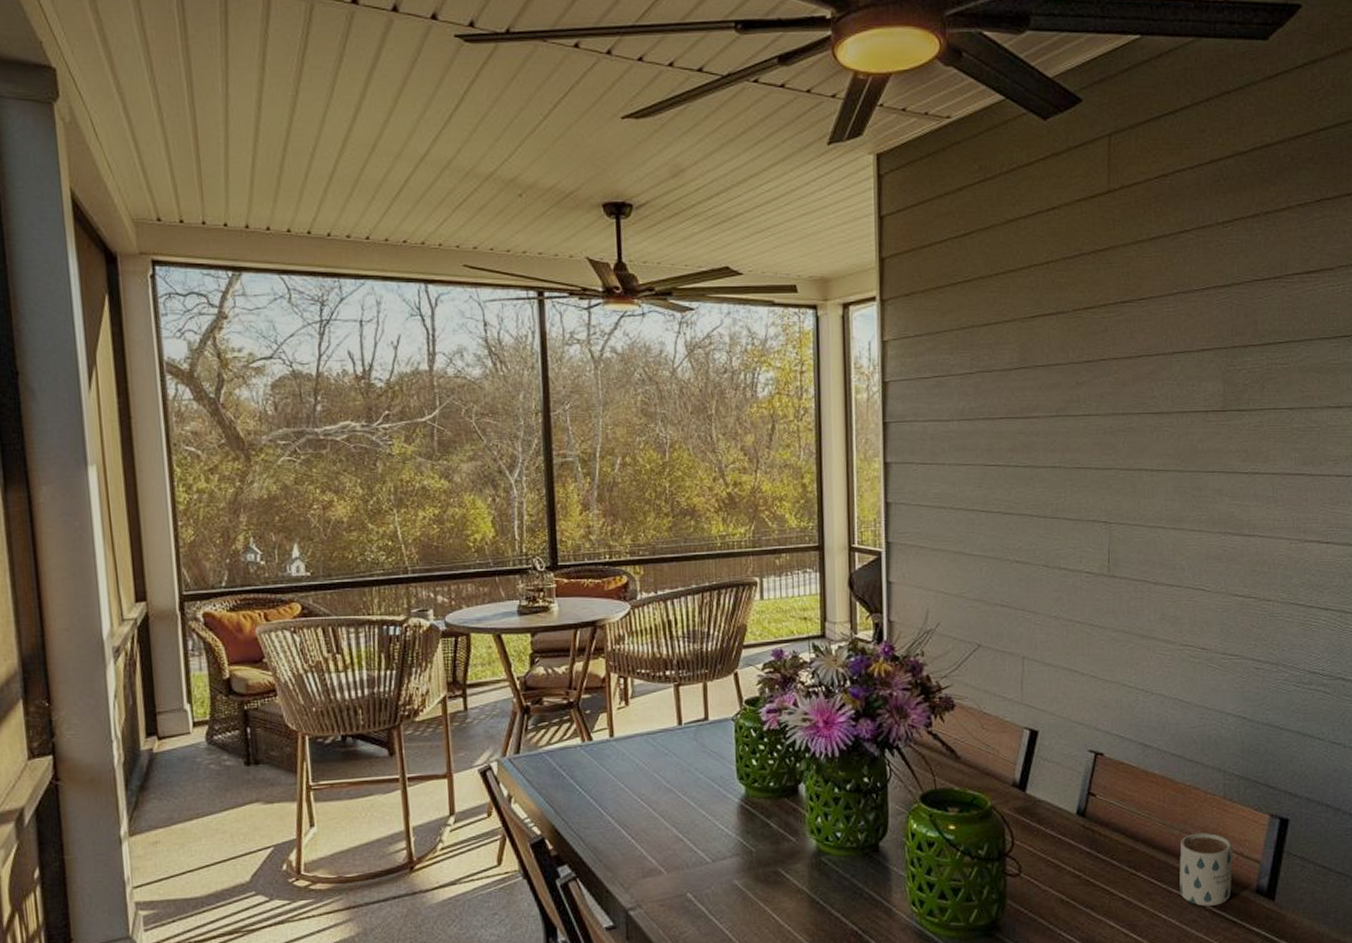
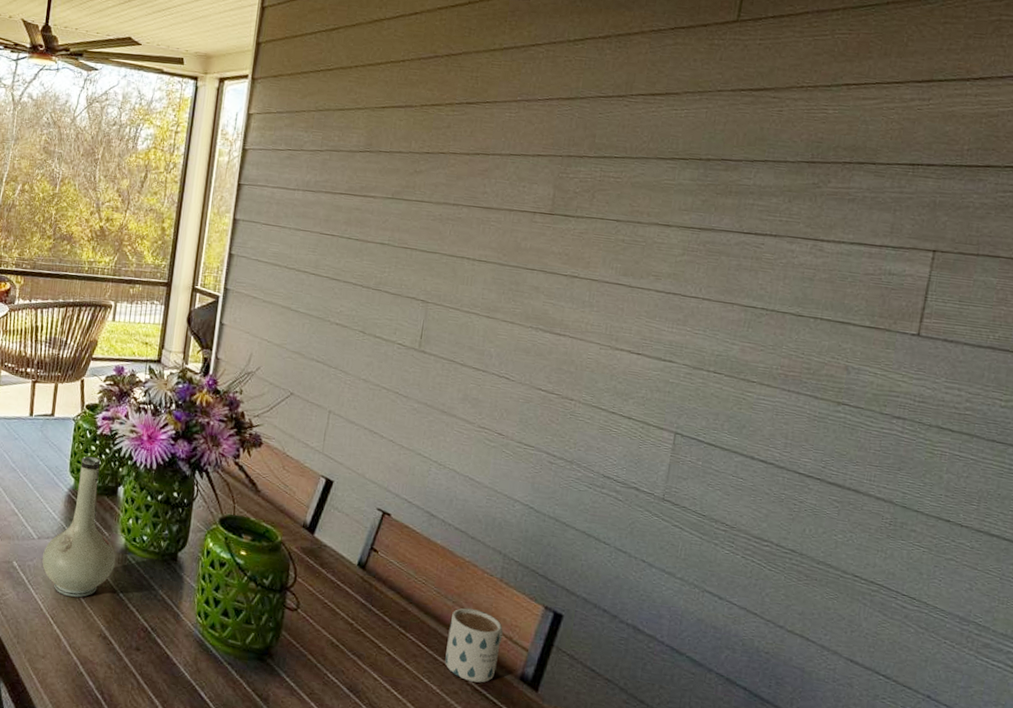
vase: none [721,756,809,918] -> present [42,456,116,598]

